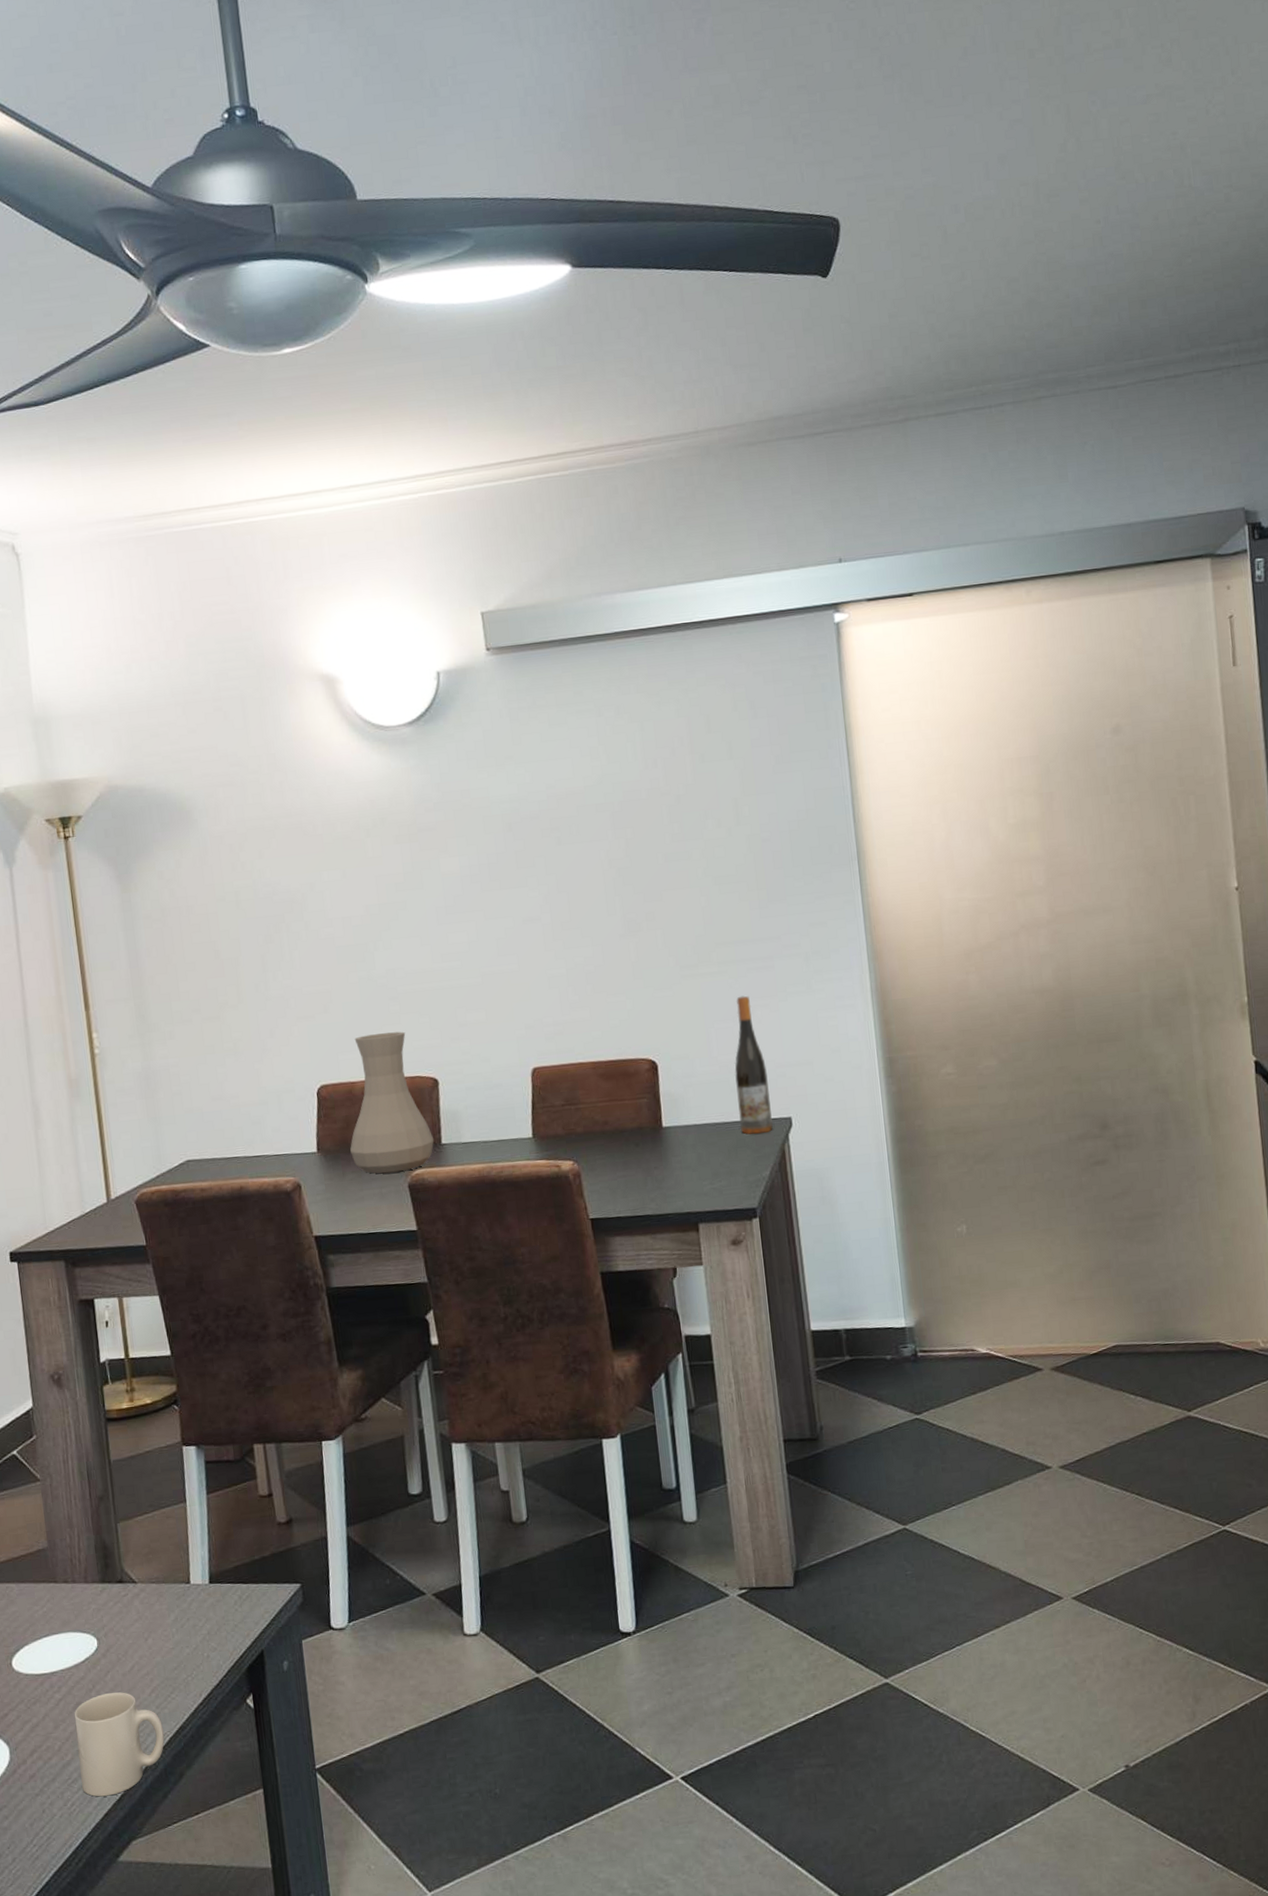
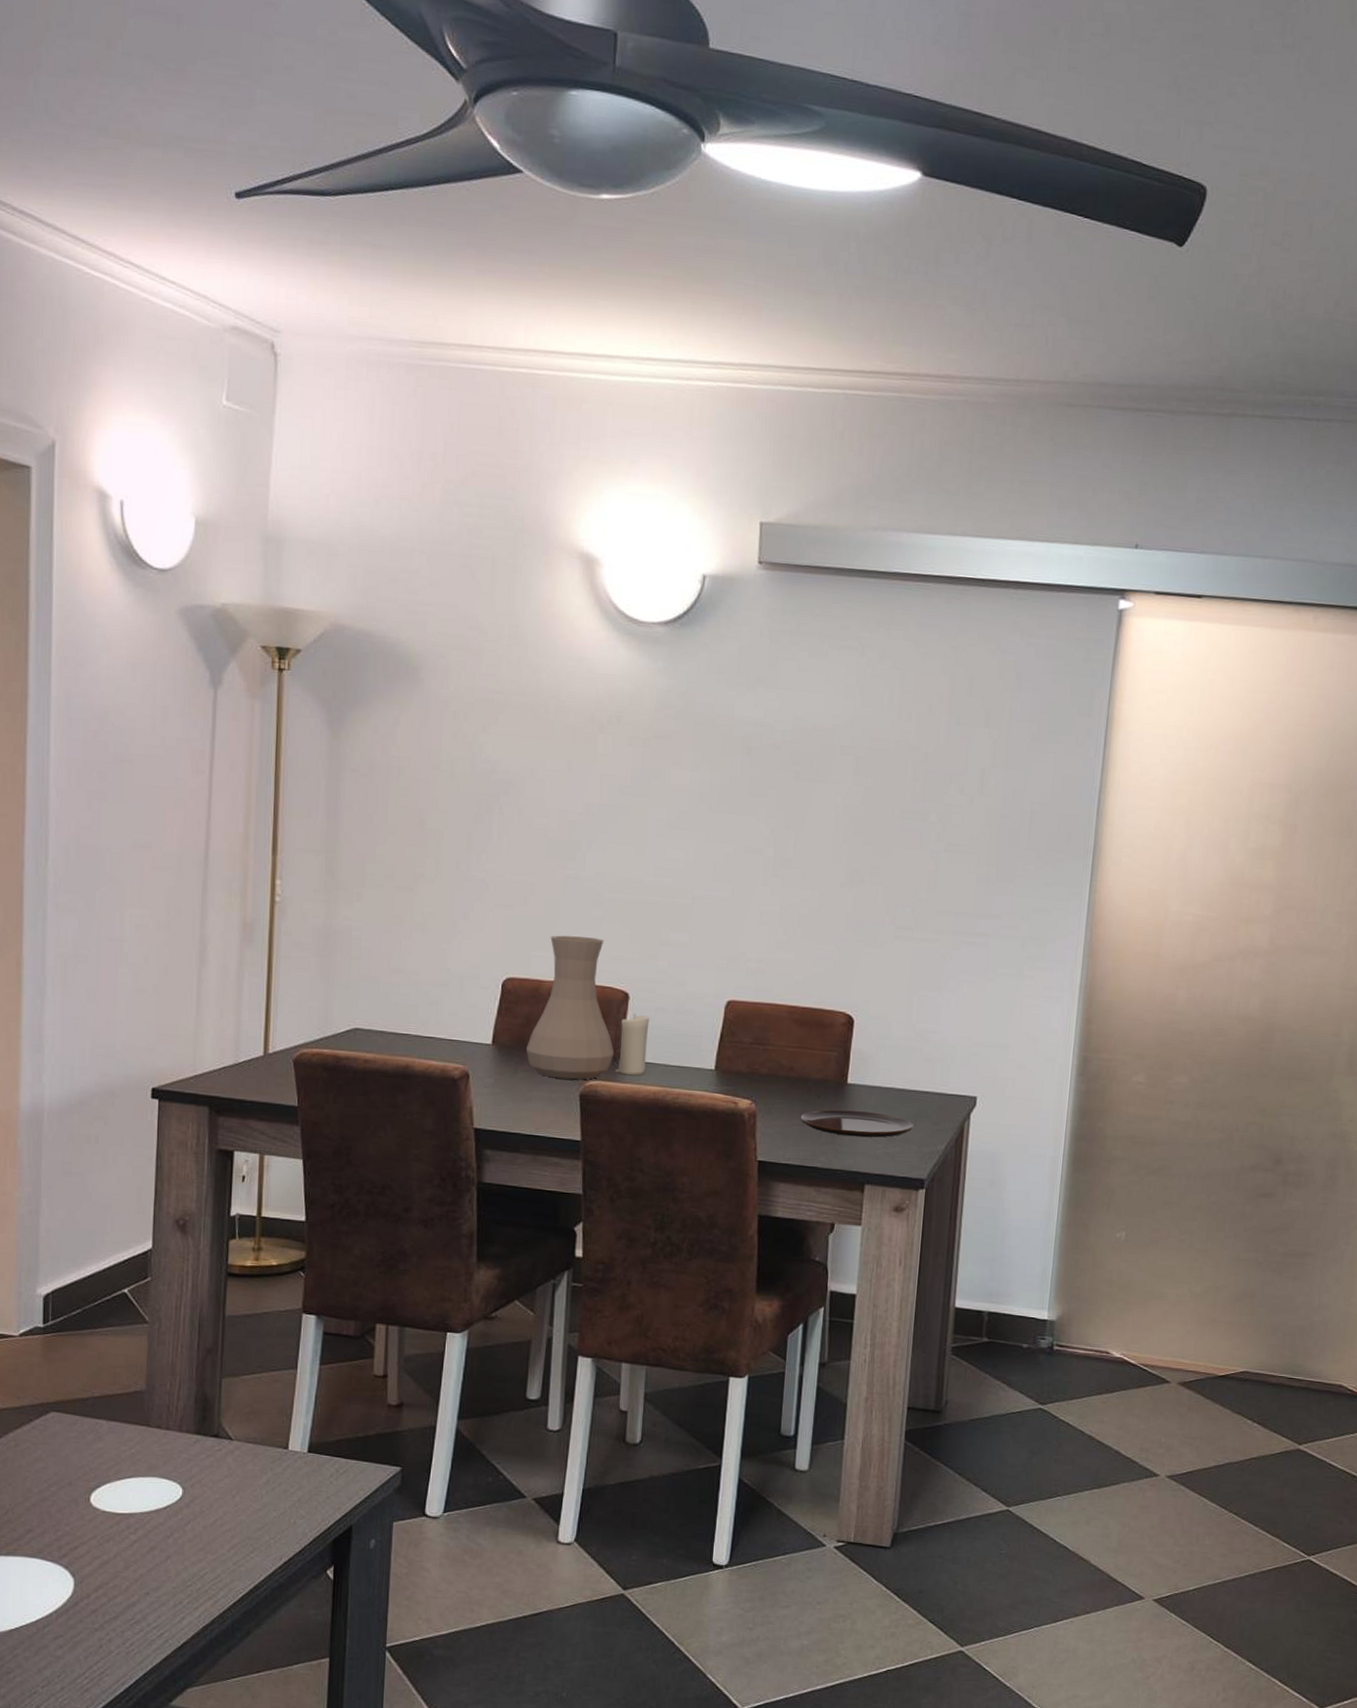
cup: present [74,1692,165,1797] -> none [143,1542,237,1642]
candle: none [435,1097,467,1159] -> present [614,1014,650,1076]
plate: none [623,1150,736,1180] -> present [800,1109,914,1138]
wine bottle: present [734,995,773,1135] -> none [925,967,962,1109]

